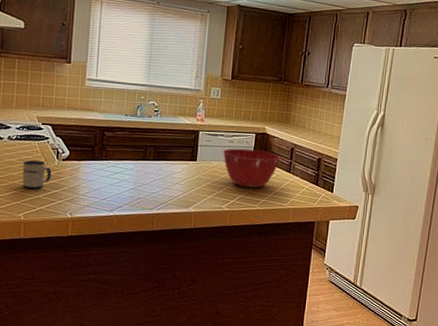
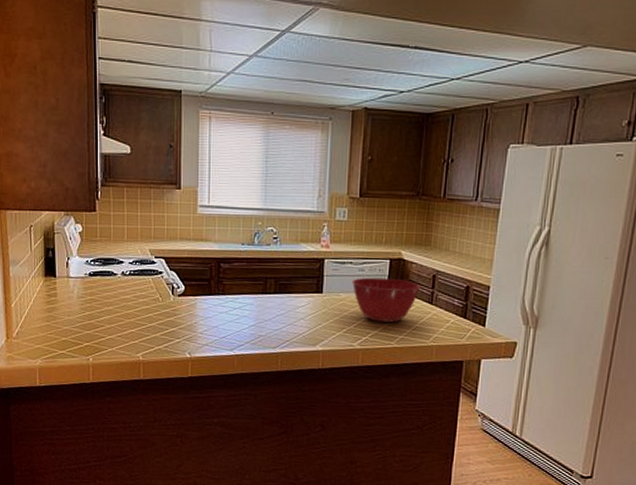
mug: present [22,160,52,189] -> none [138,297,168,327]

